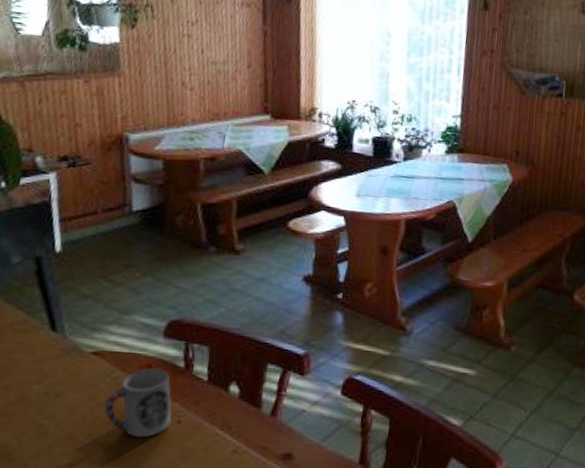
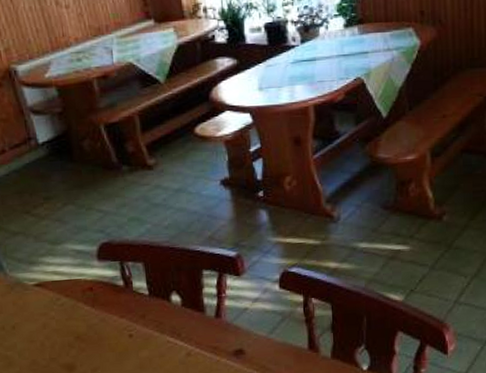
cup: present [104,368,172,438] -> none [58,290,124,355]

